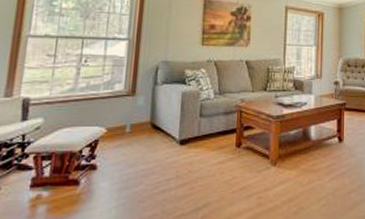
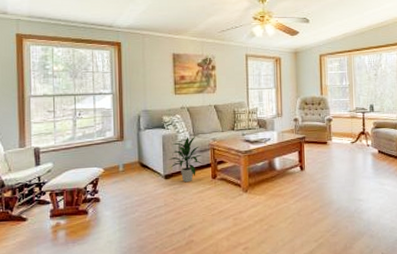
indoor plant: none [187,94,226,150] -> present [169,136,202,183]

